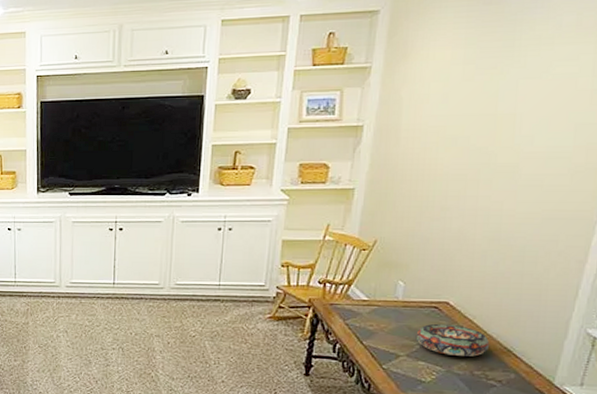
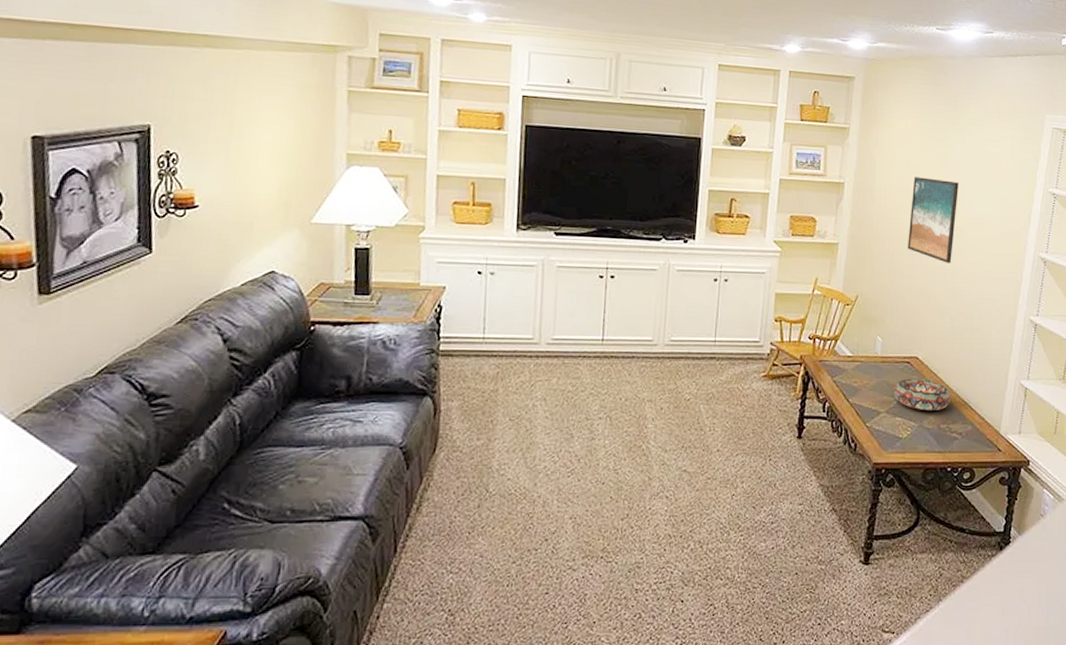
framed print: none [440,111,513,204] -> present [908,177,959,263]

